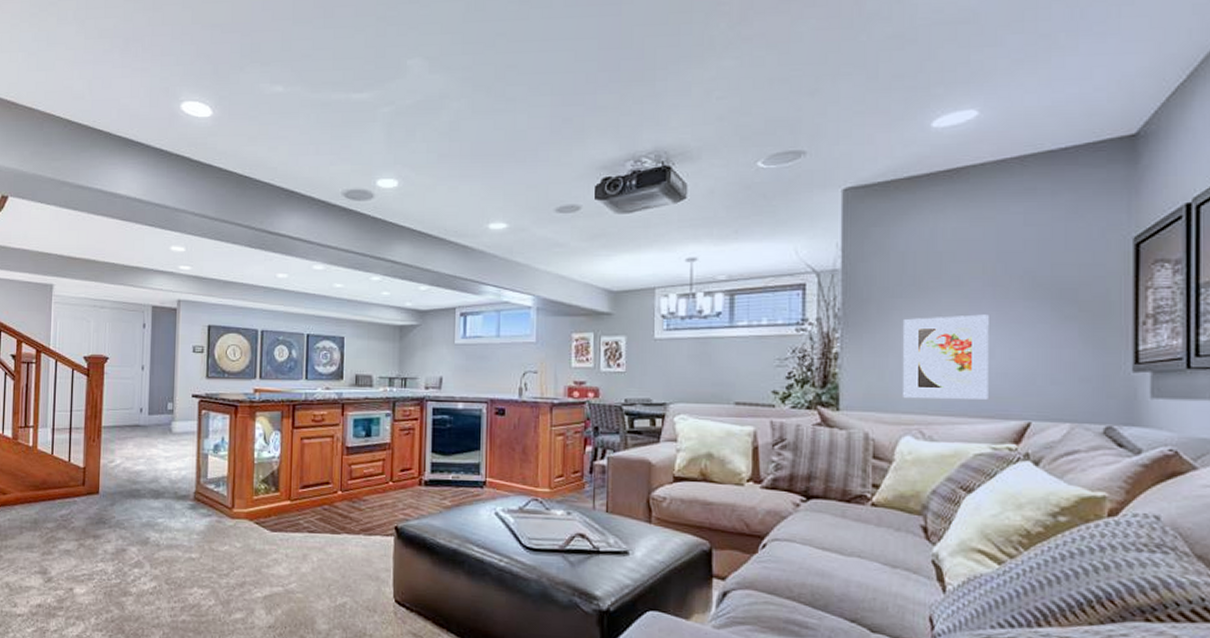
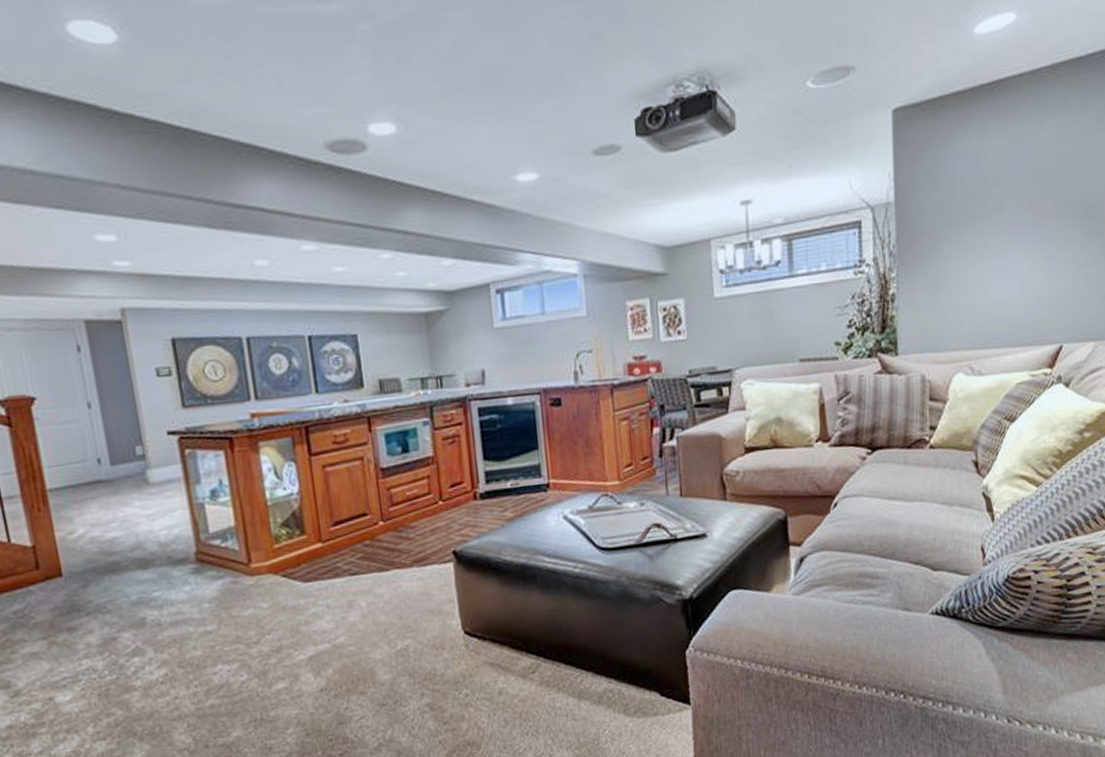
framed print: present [902,314,989,399] -> none [952,239,1027,335]

